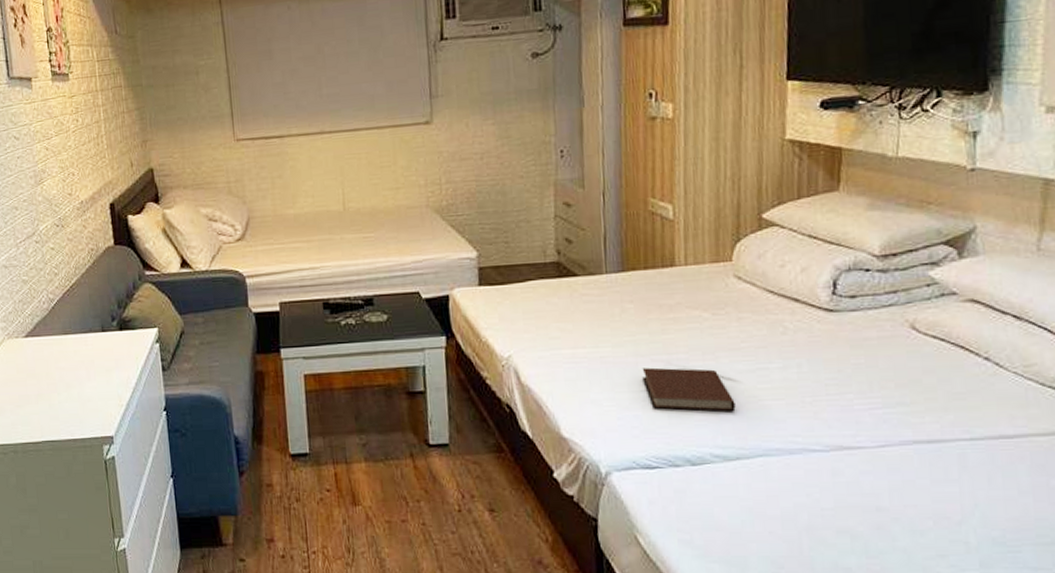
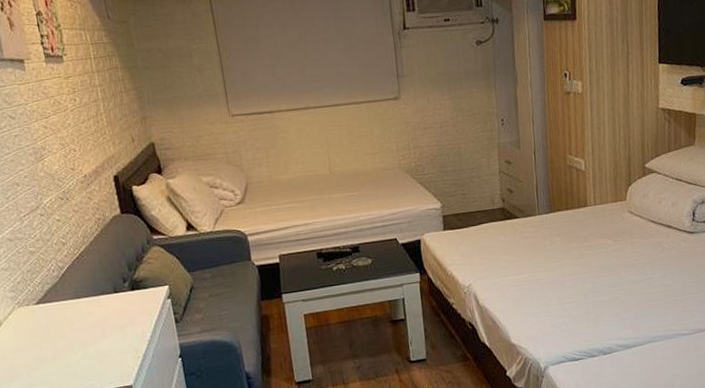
notebook: present [642,367,736,412] -> none [567,282,632,316]

